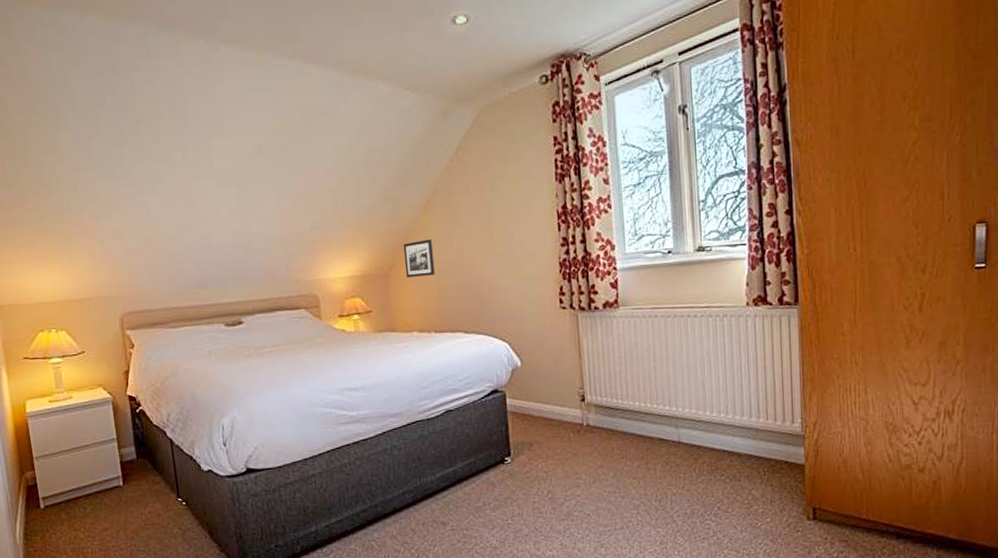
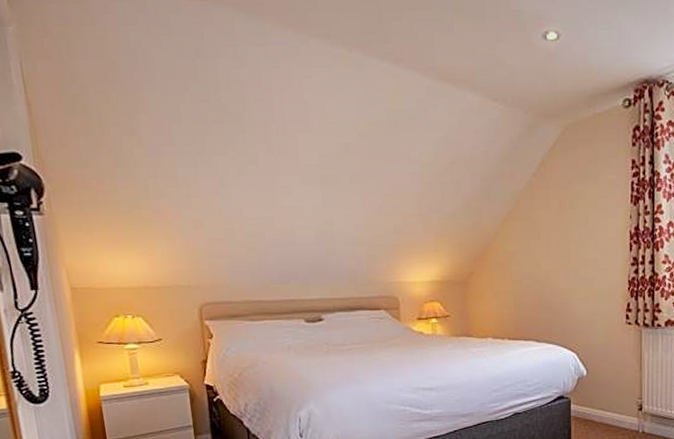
picture frame: present [403,238,436,277] -> none [483,250,512,286]

